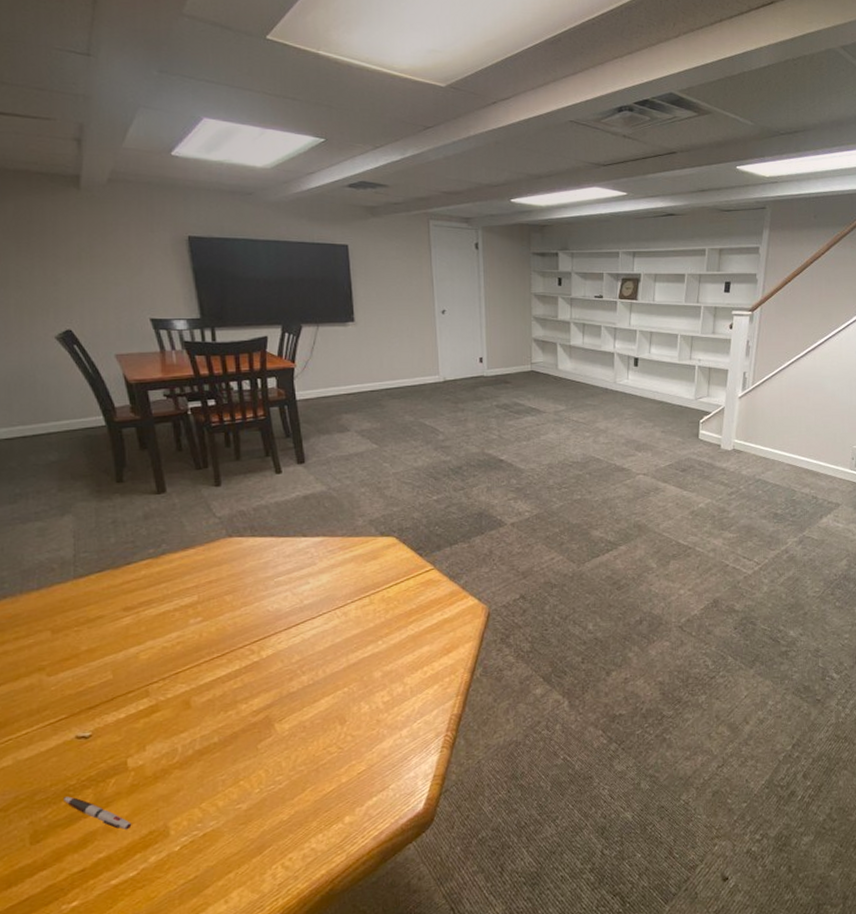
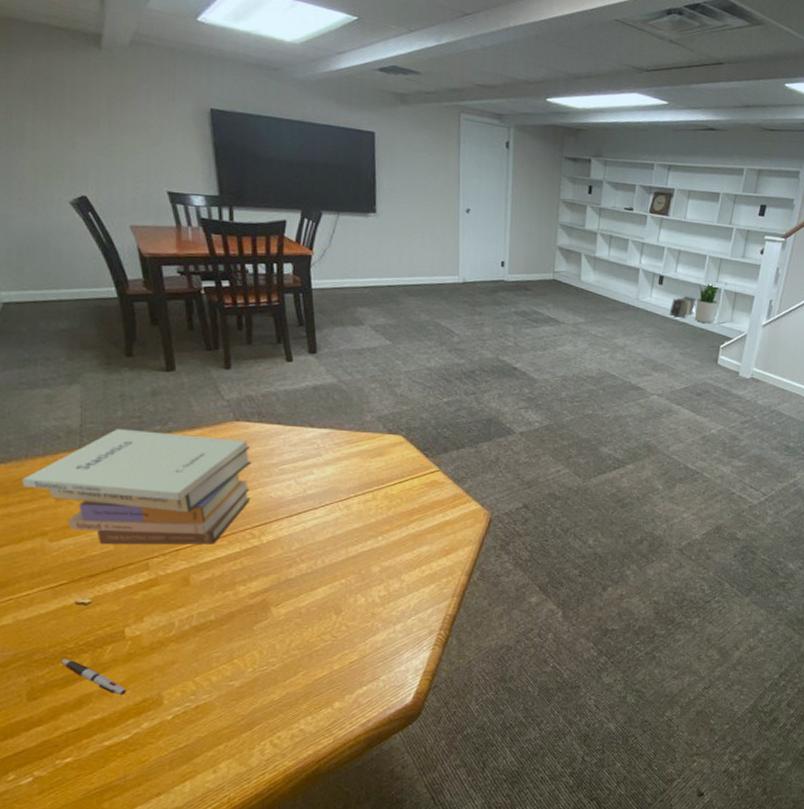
books: none [16,555,248,674] -> present [21,429,252,544]
books: none [647,376,673,397] -> present [669,297,696,317]
planter: none [672,361,694,401] -> present [694,283,719,324]

